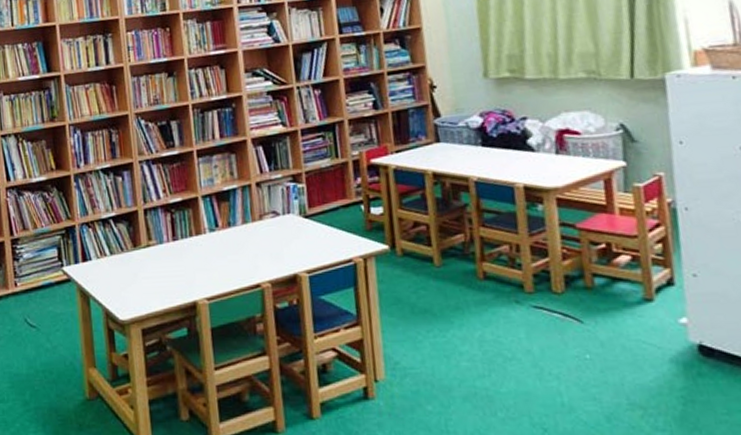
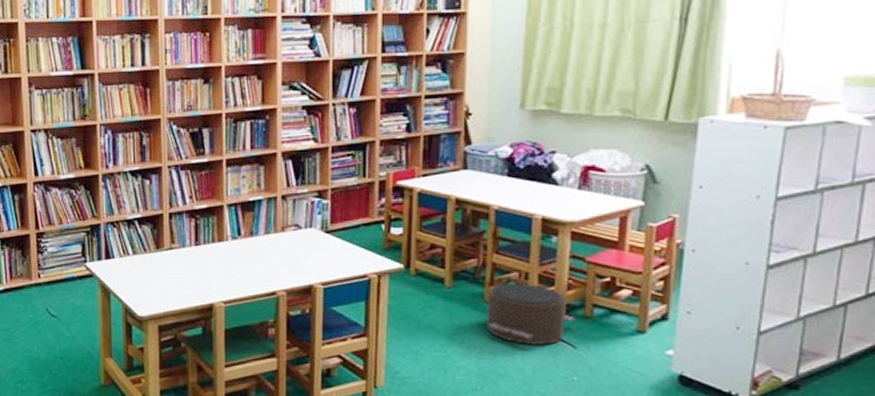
pouf: none [480,256,576,324] -> present [486,283,575,346]

